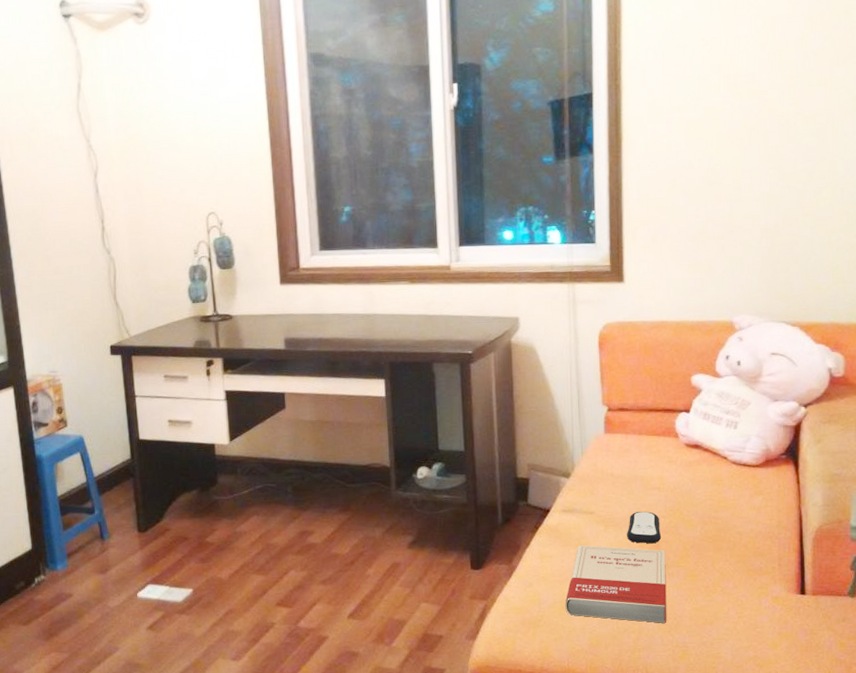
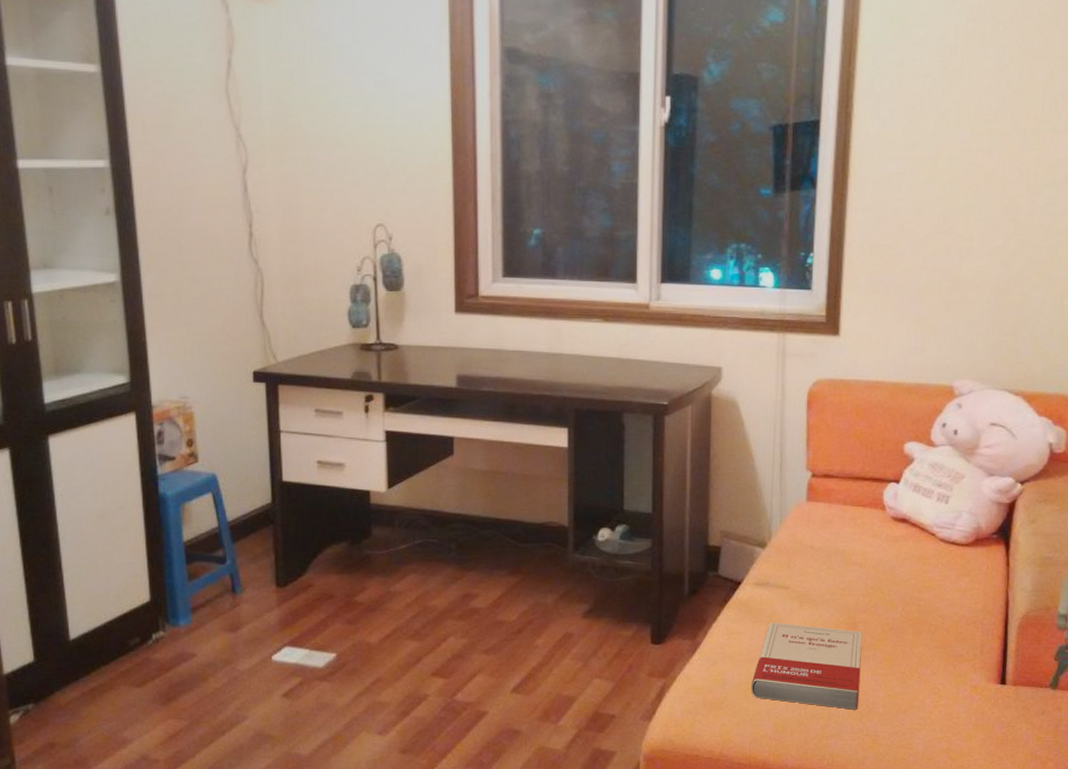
remote control: present [626,511,662,544] -> none [821,589,860,624]

